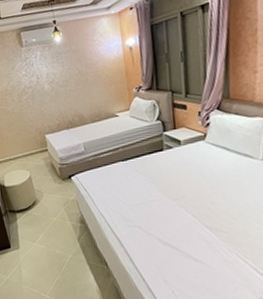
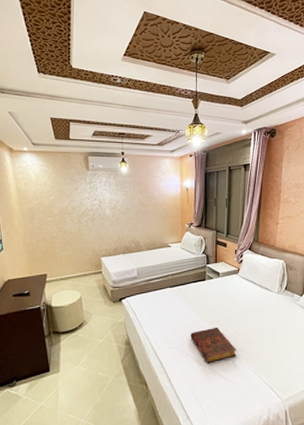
book: none [150,203,212,244] -> present [190,327,237,364]

